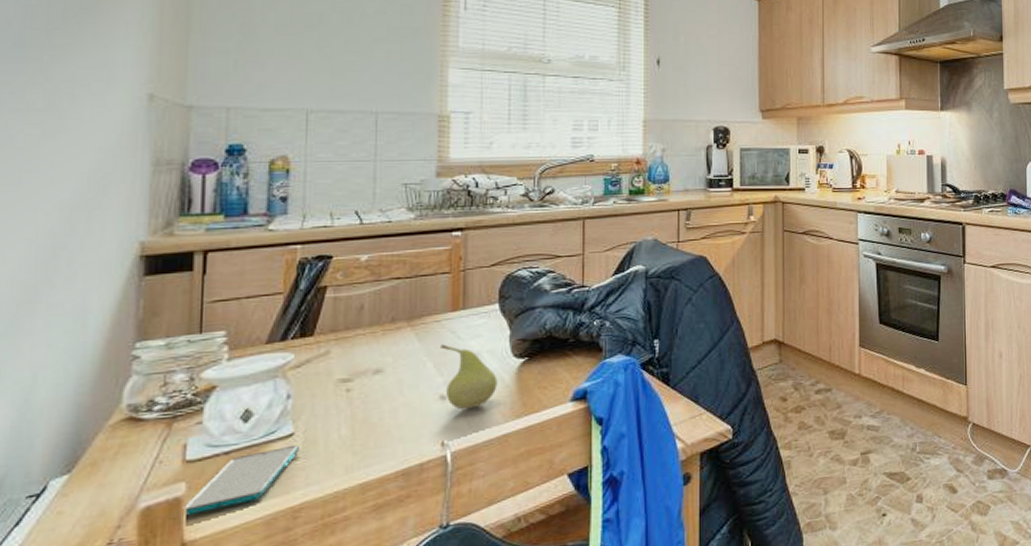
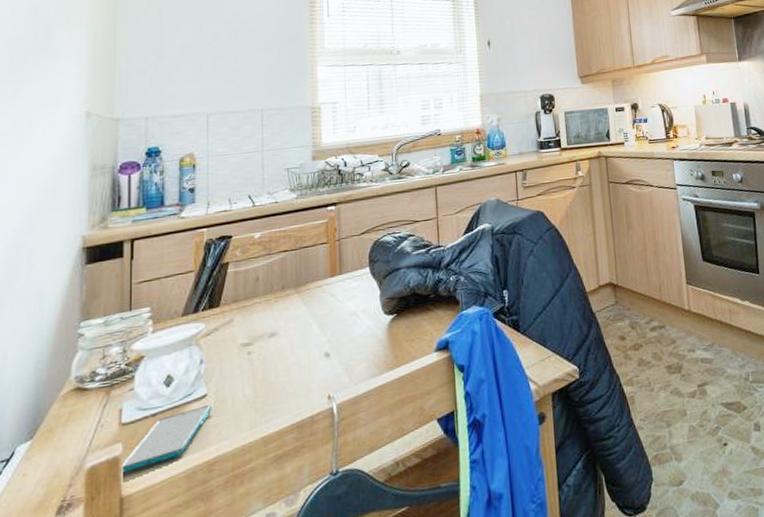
fruit: present [440,344,498,410] -> none [323,306,372,365]

